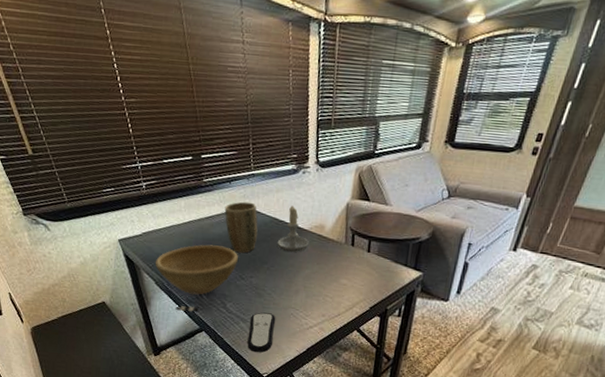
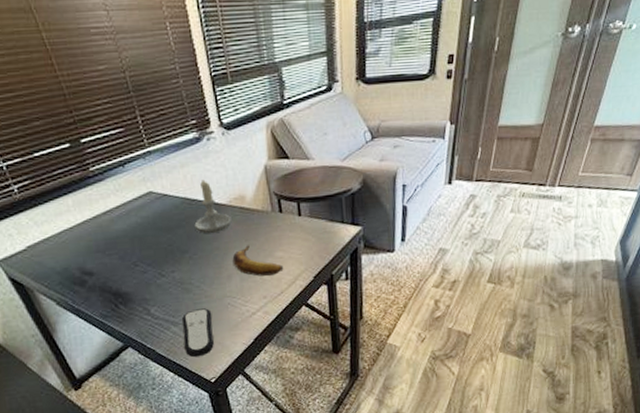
bowl: present [155,244,238,312] -> none [50,242,153,331]
plant pot: present [224,201,258,253] -> none [123,185,170,247]
banana: none [302,268,345,298] -> present [232,245,284,277]

